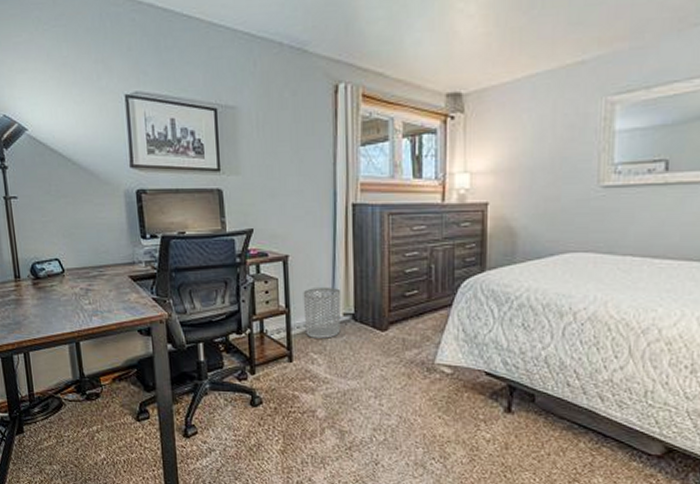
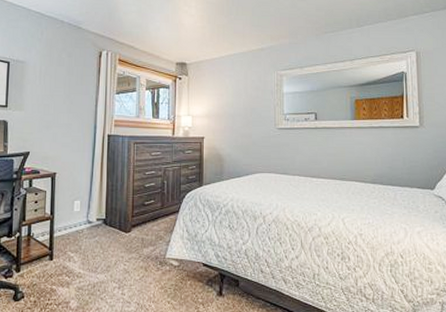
waste bin: present [303,286,342,339] -> none [65,197,96,240]

